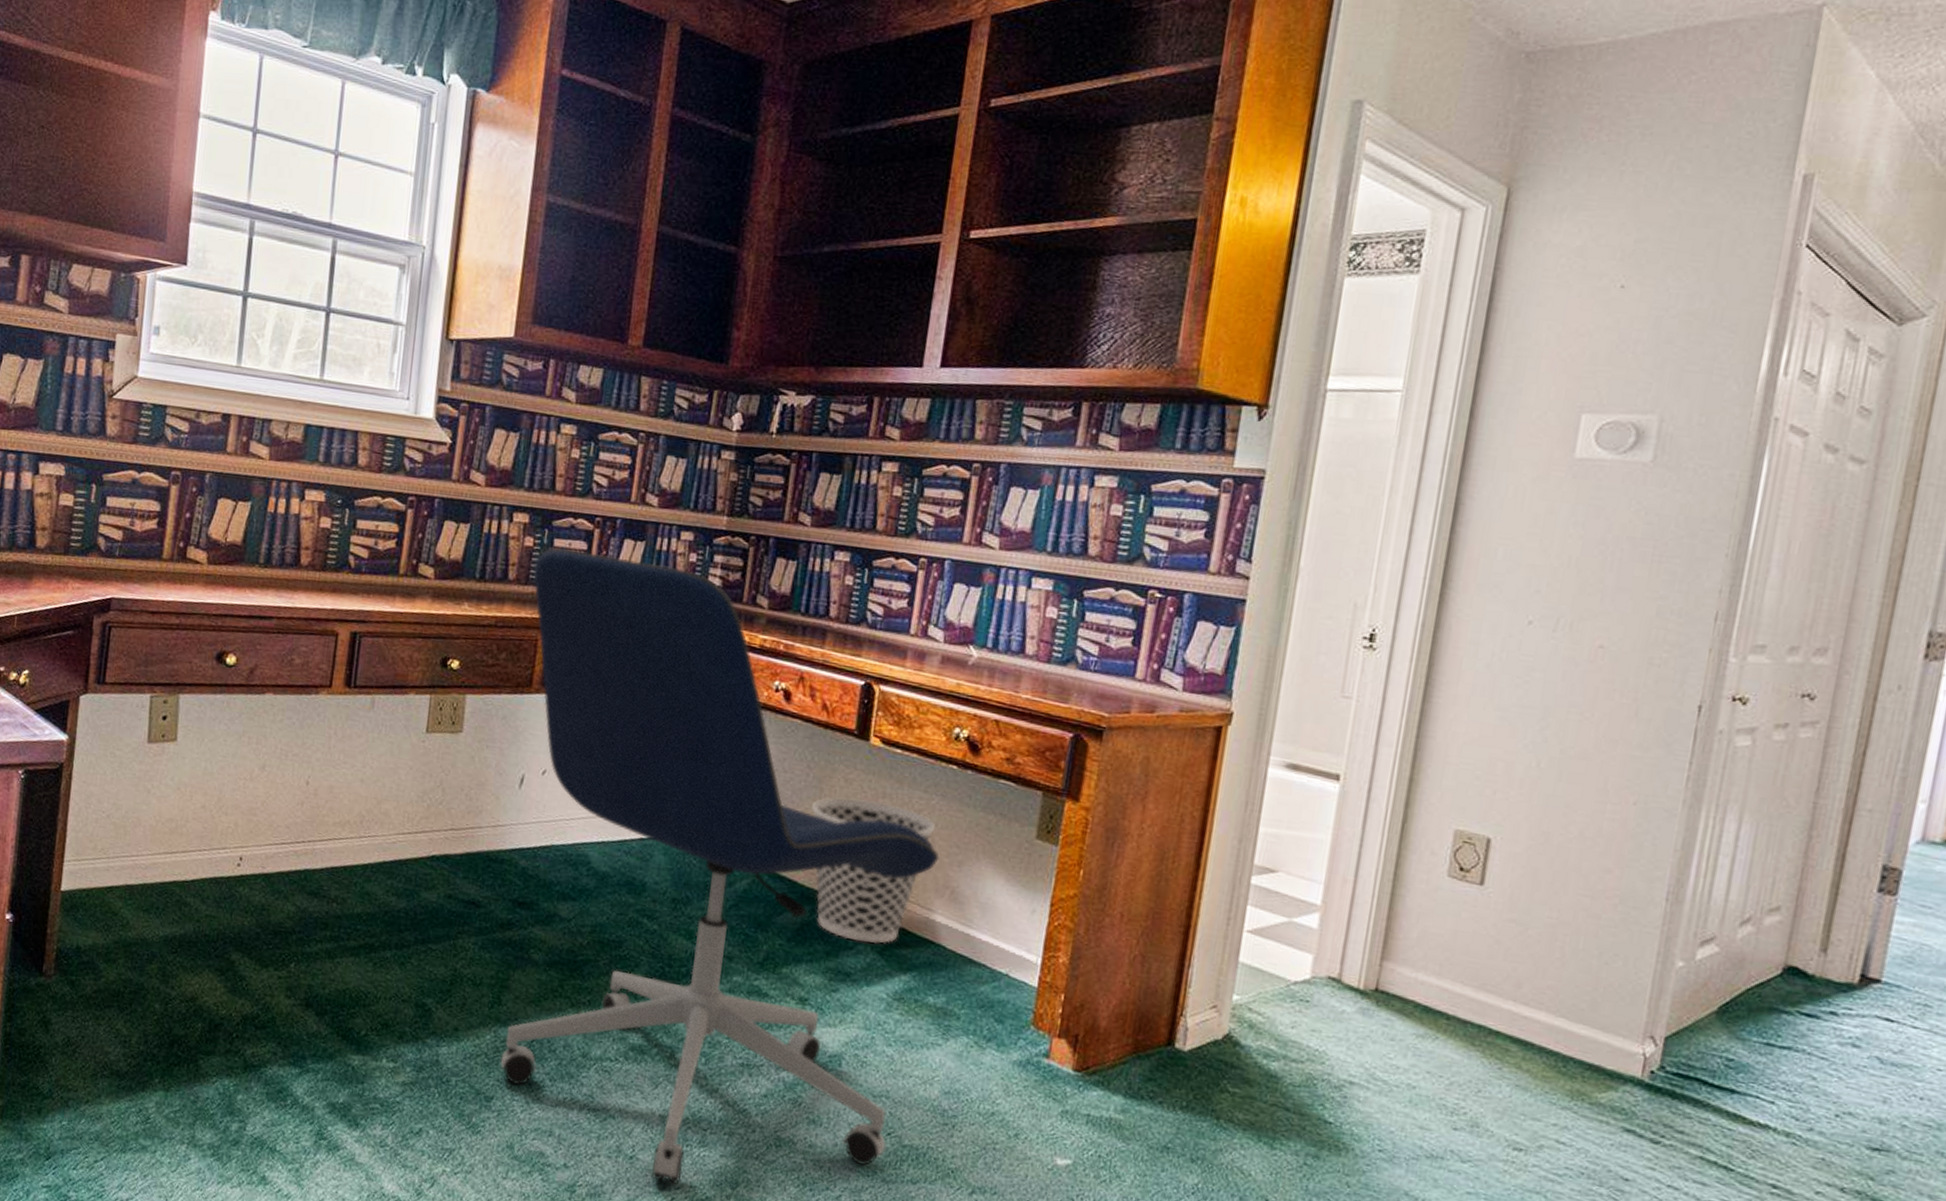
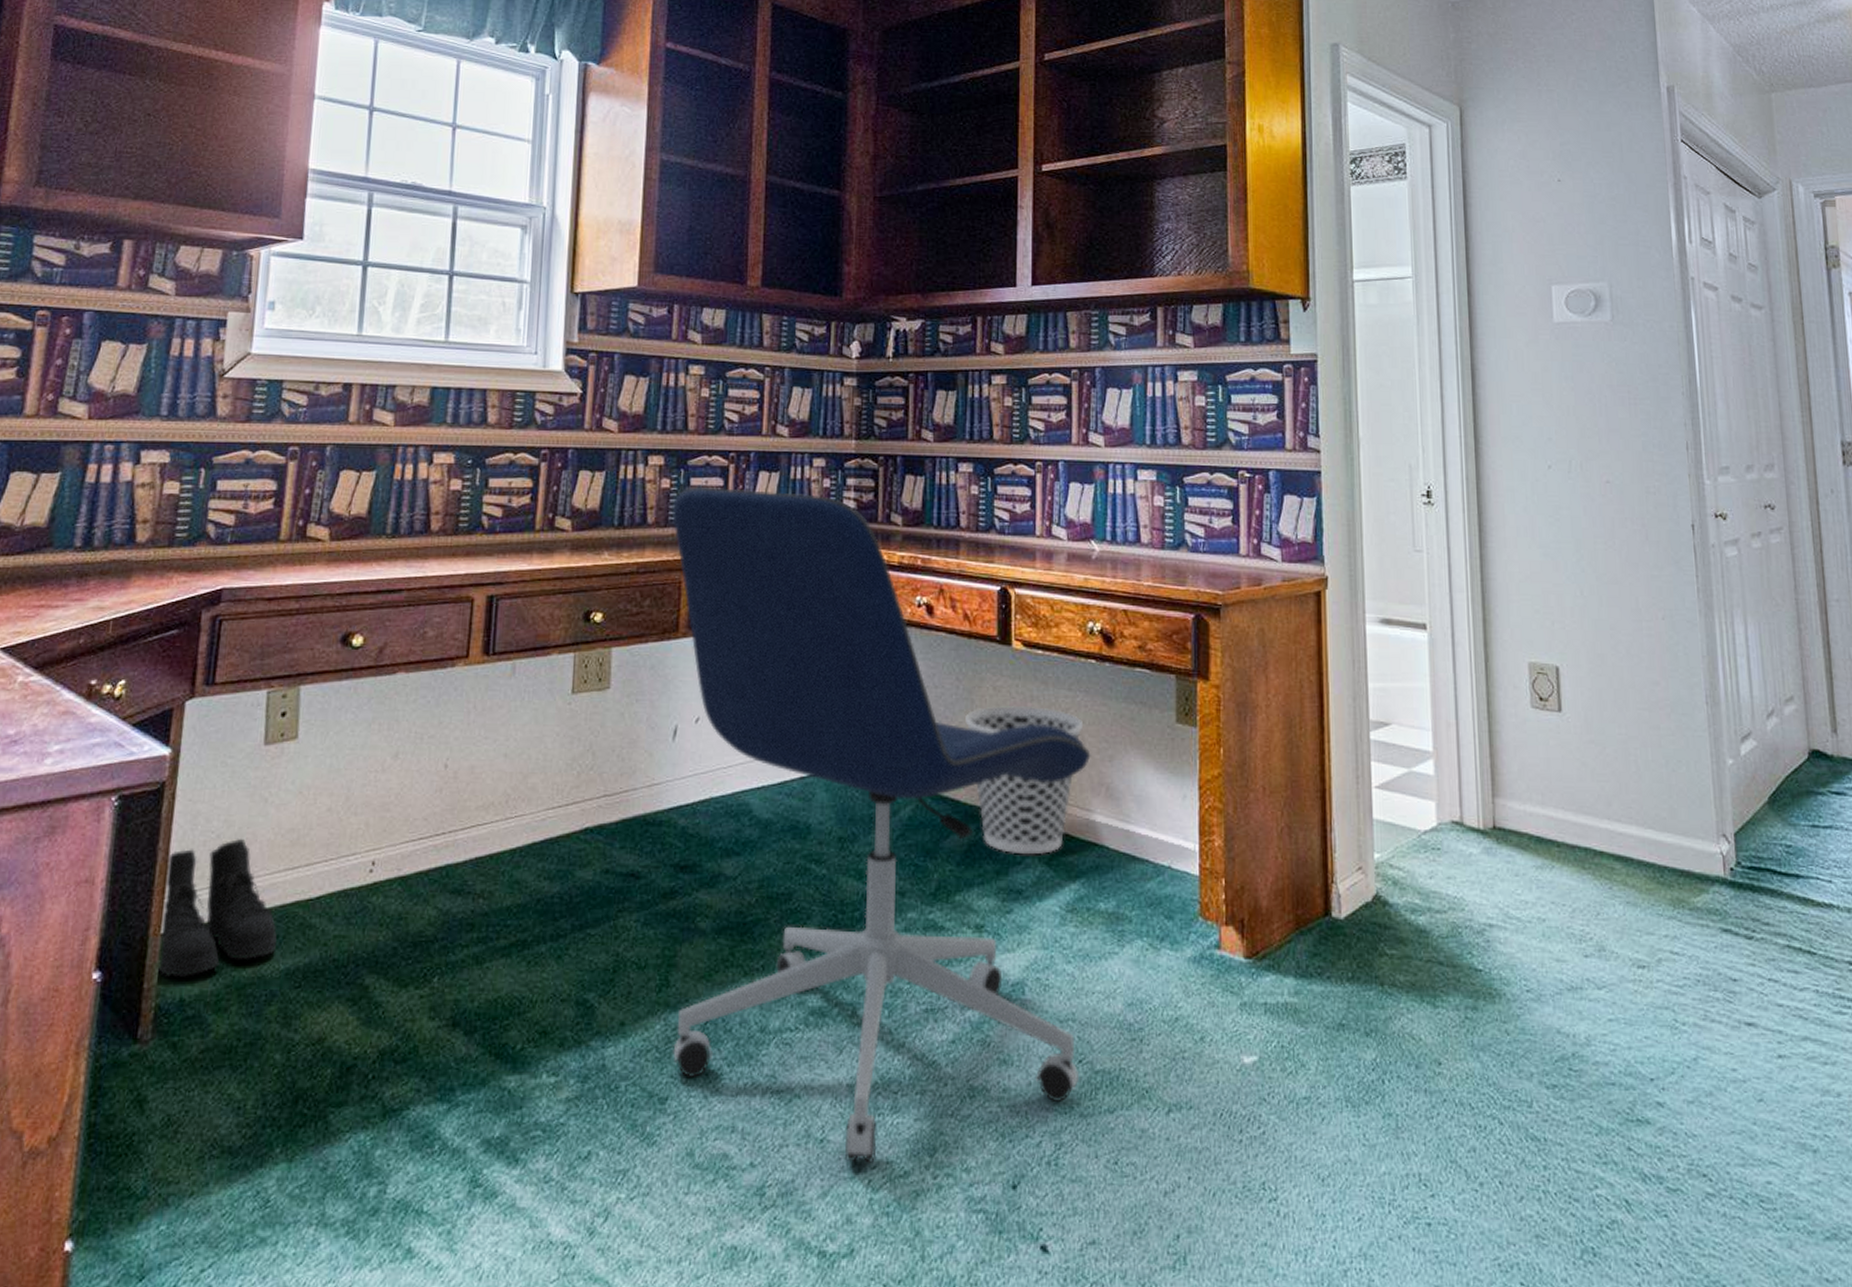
boots: none [58,820,158,930] -> present [157,838,277,977]

